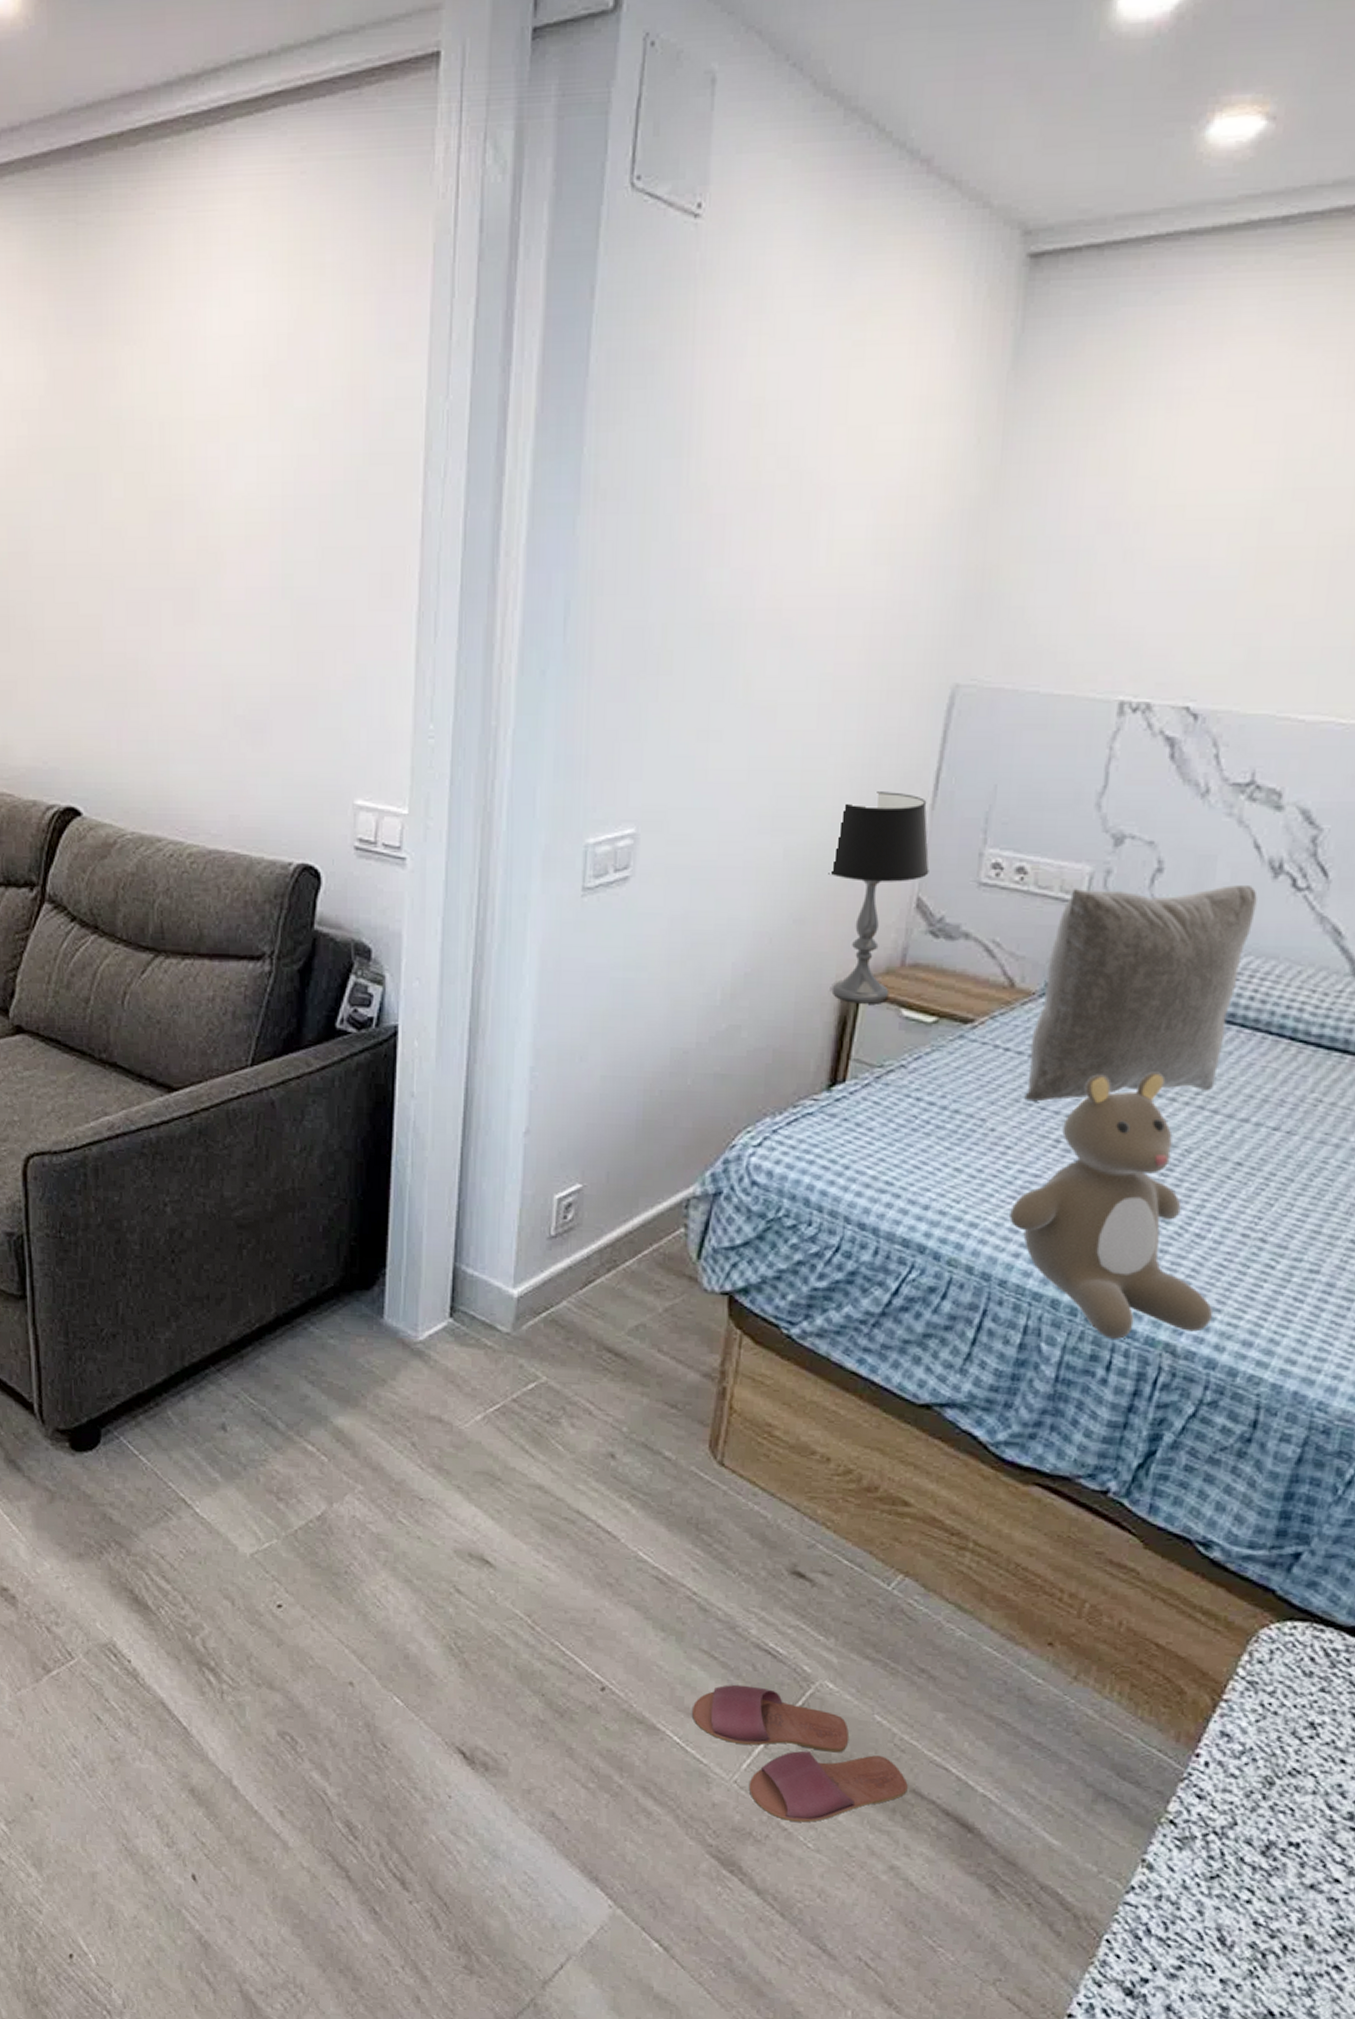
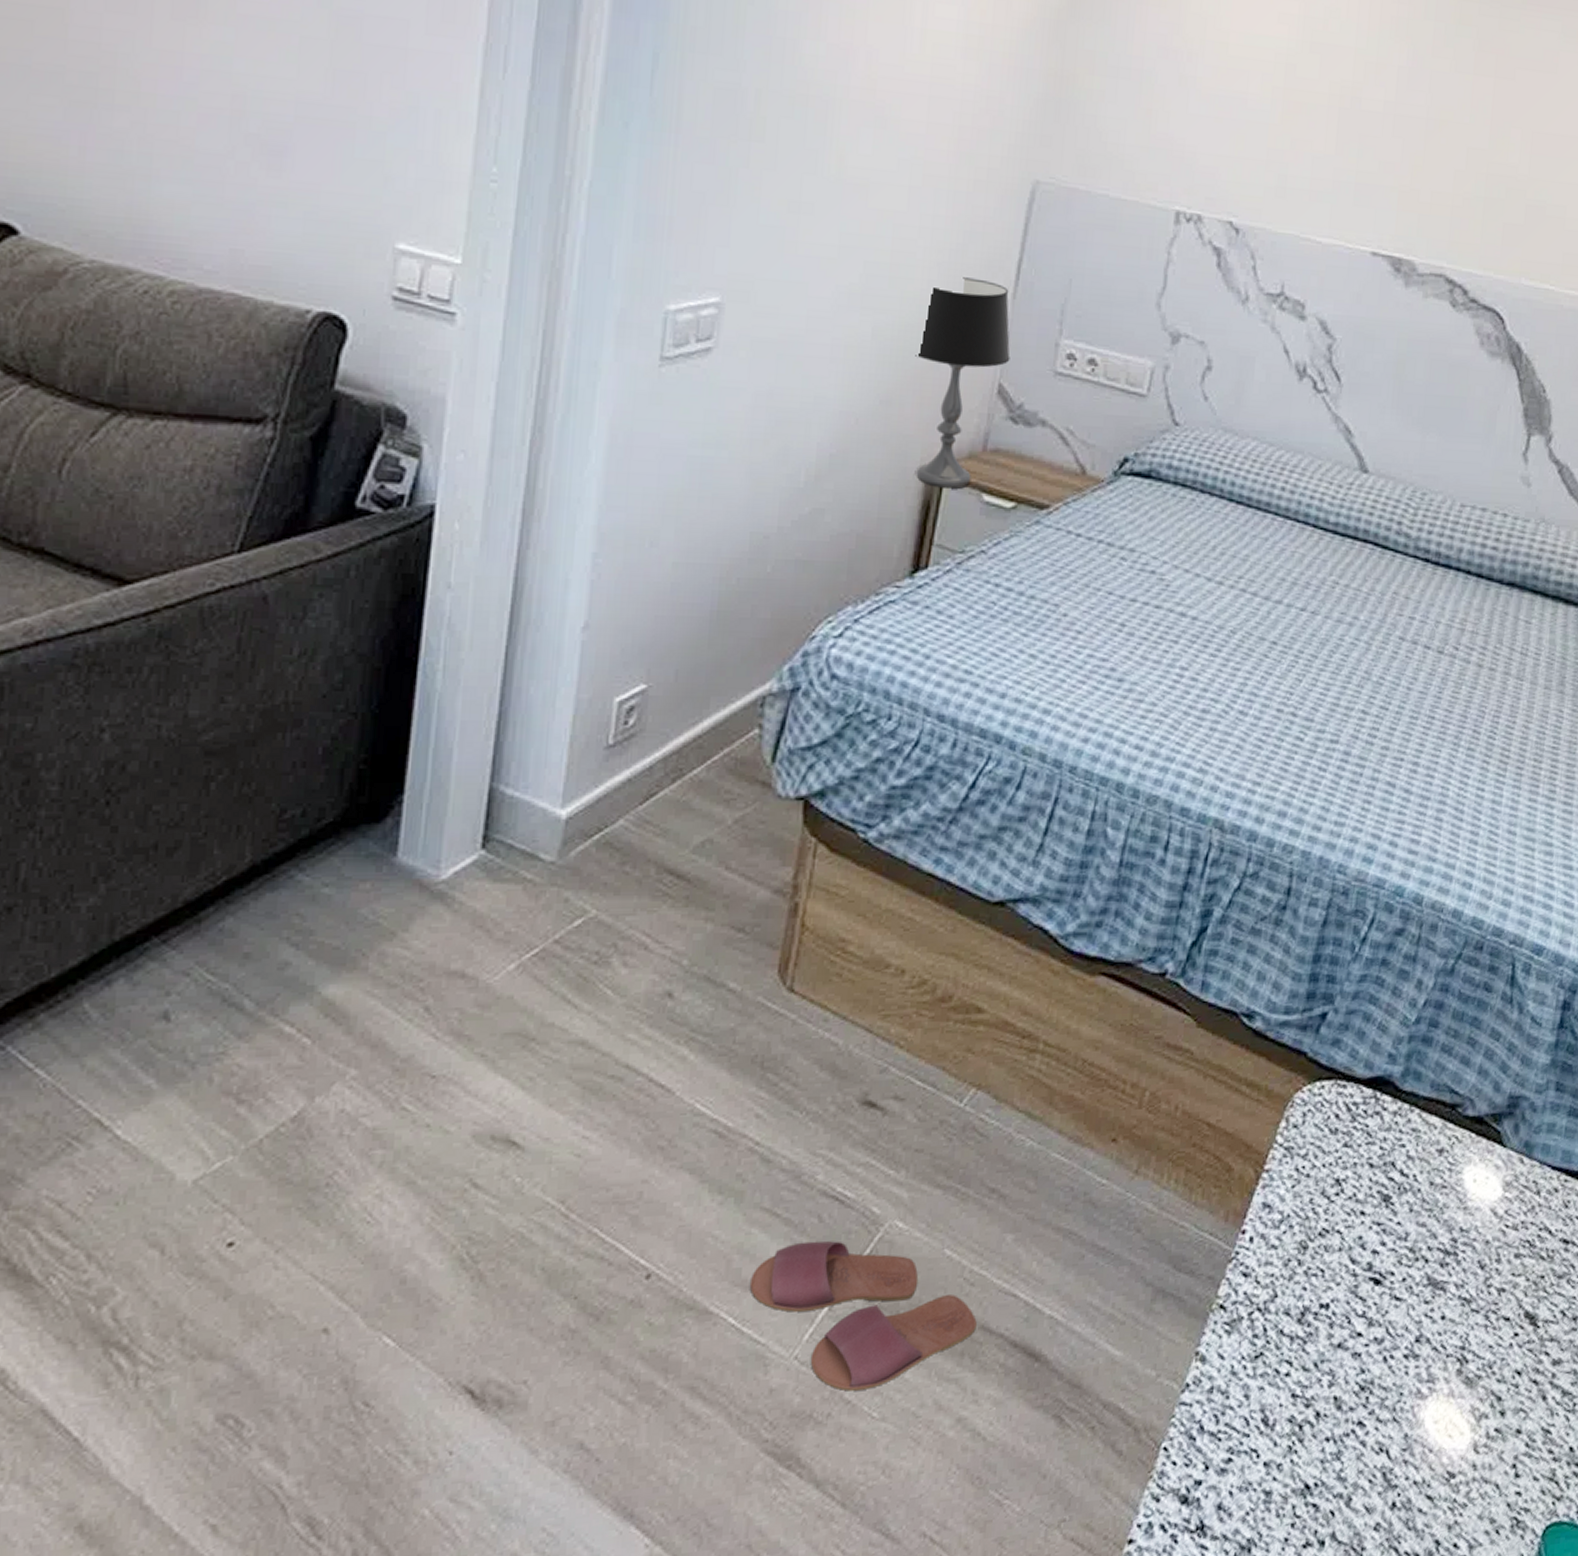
teddy bear: present [1009,1071,1212,1340] -> none [1080,556,1254,820]
pillow: present [1024,885,1258,1102] -> none [1094,381,1287,587]

